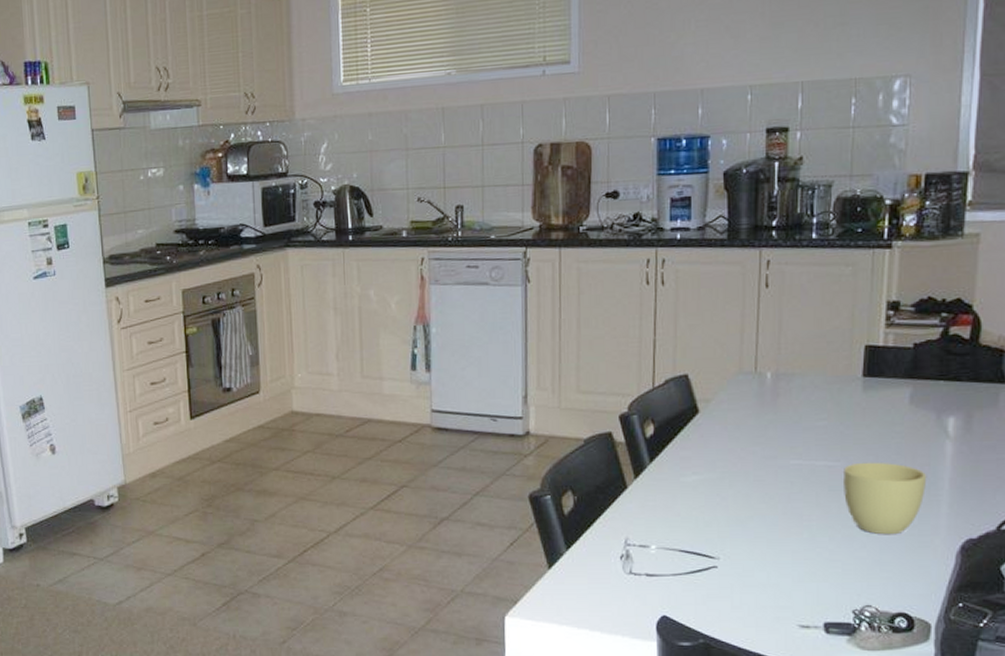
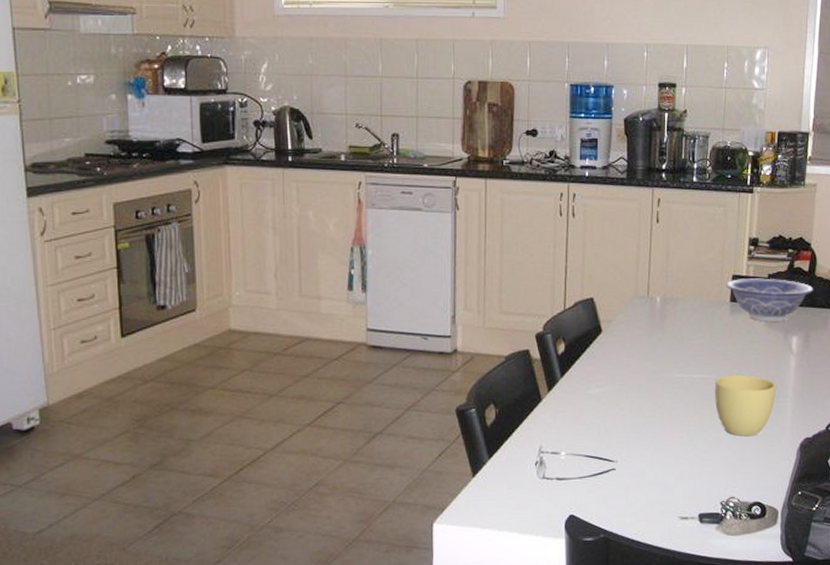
decorative bowl: none [857,348,978,400] -> present [726,278,814,322]

